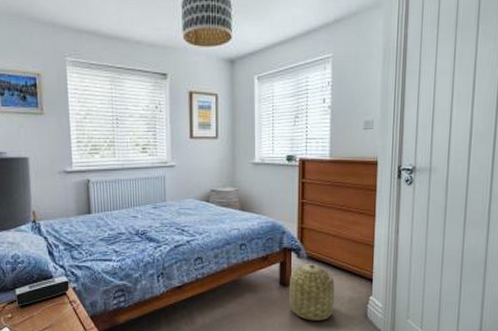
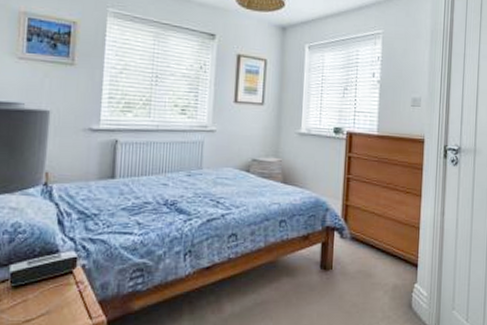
basket: present [289,263,334,321] -> none [329,244,378,311]

